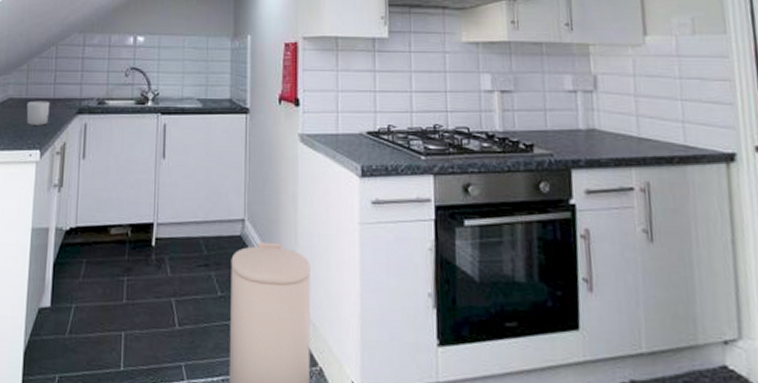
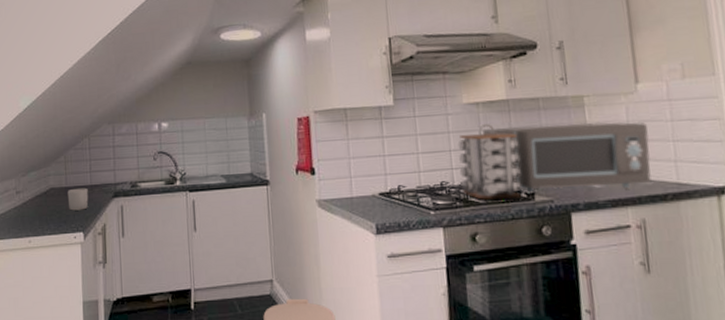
spice rack: none [454,65,519,150] -> present [458,123,521,201]
microwave: none [481,71,658,147] -> present [483,121,652,193]

